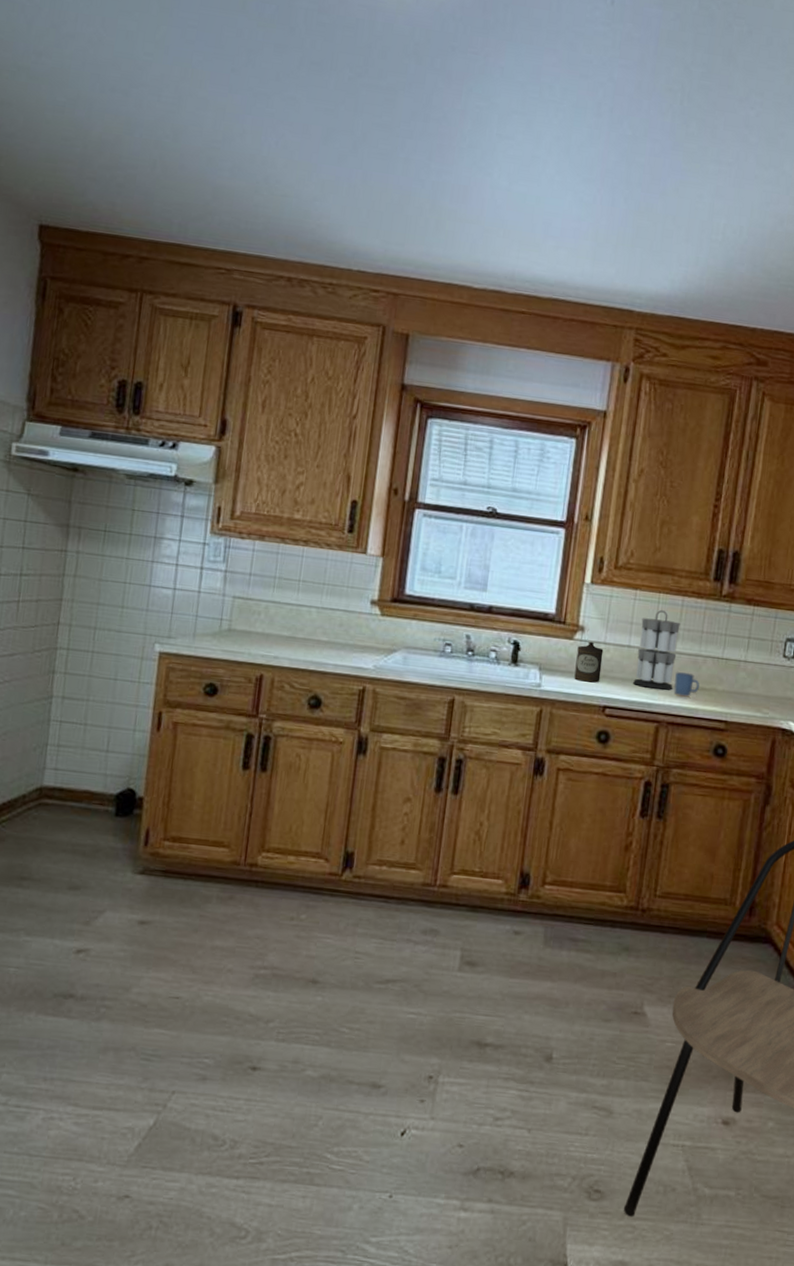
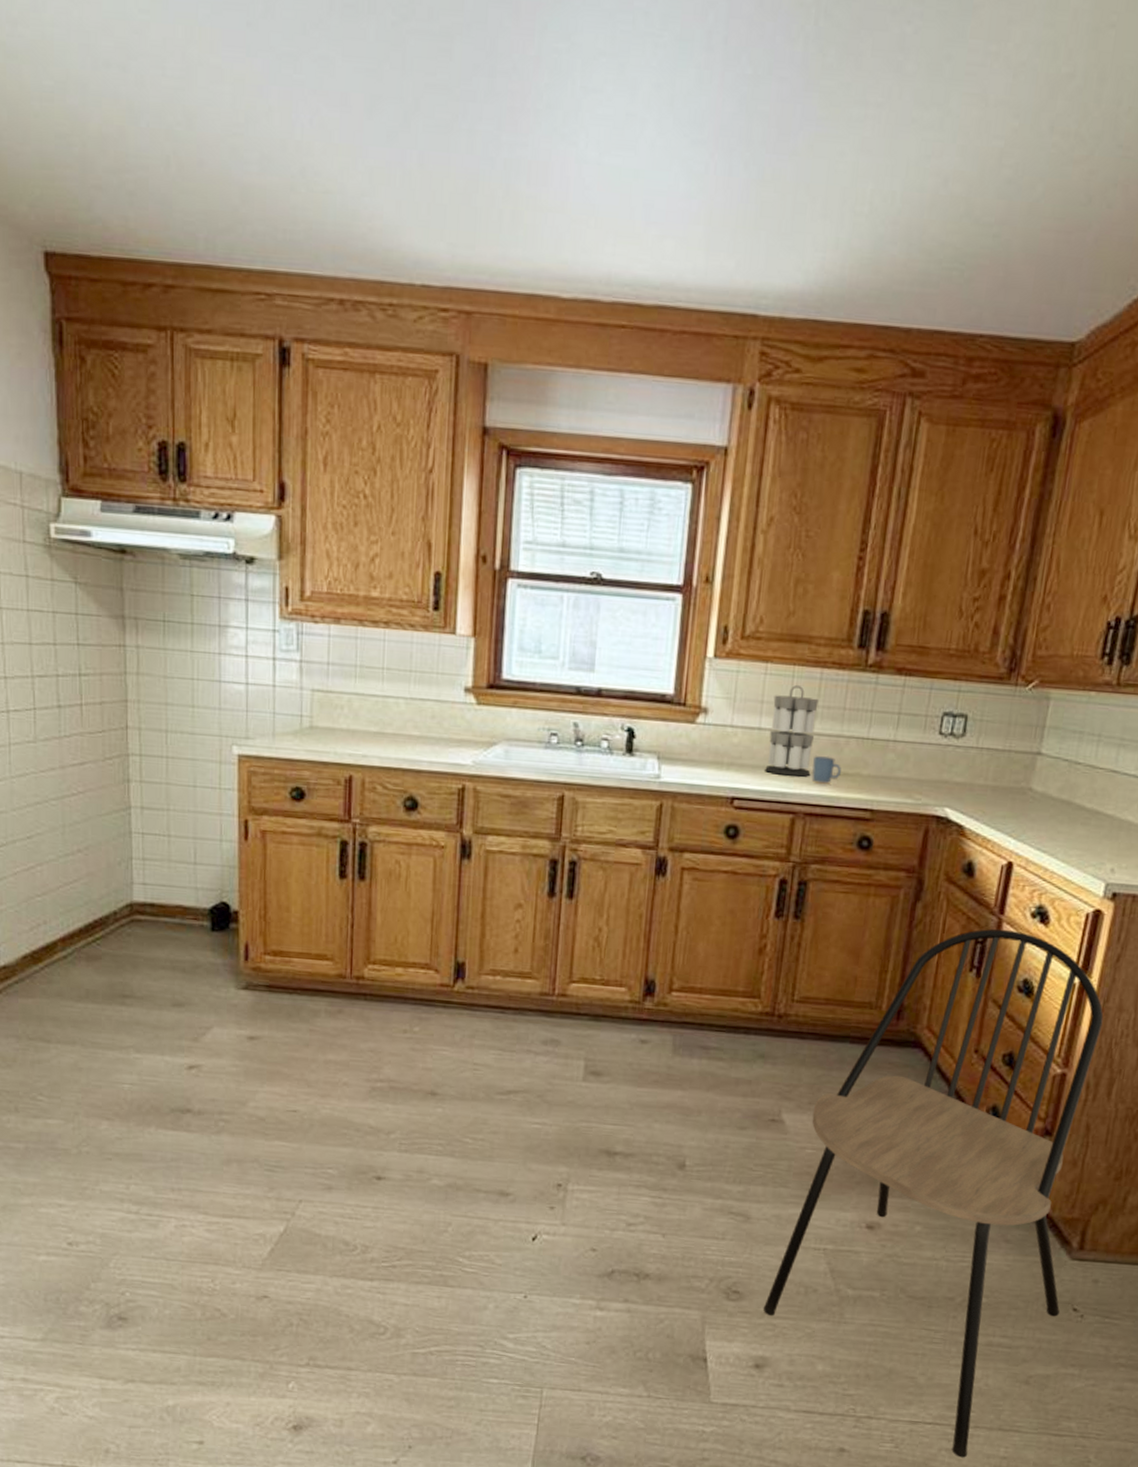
canister: present [574,641,604,683] -> none [697,725,731,772]

